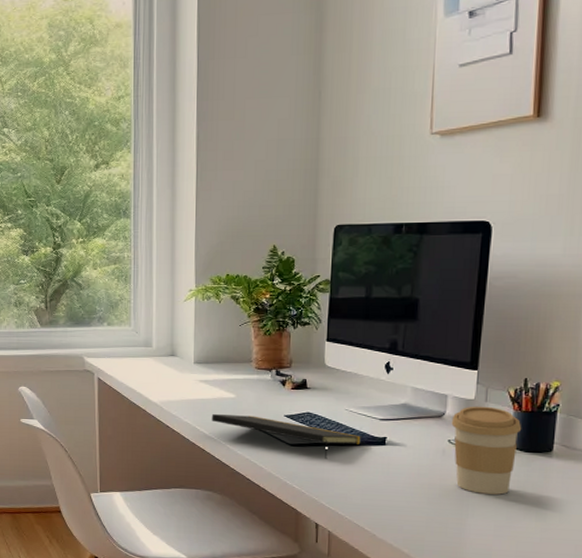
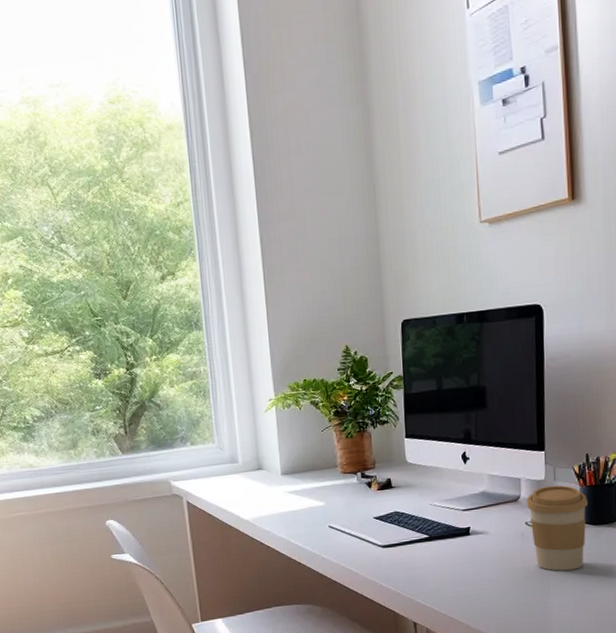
notepad: present [211,413,362,459] -> none [304,521,448,556]

